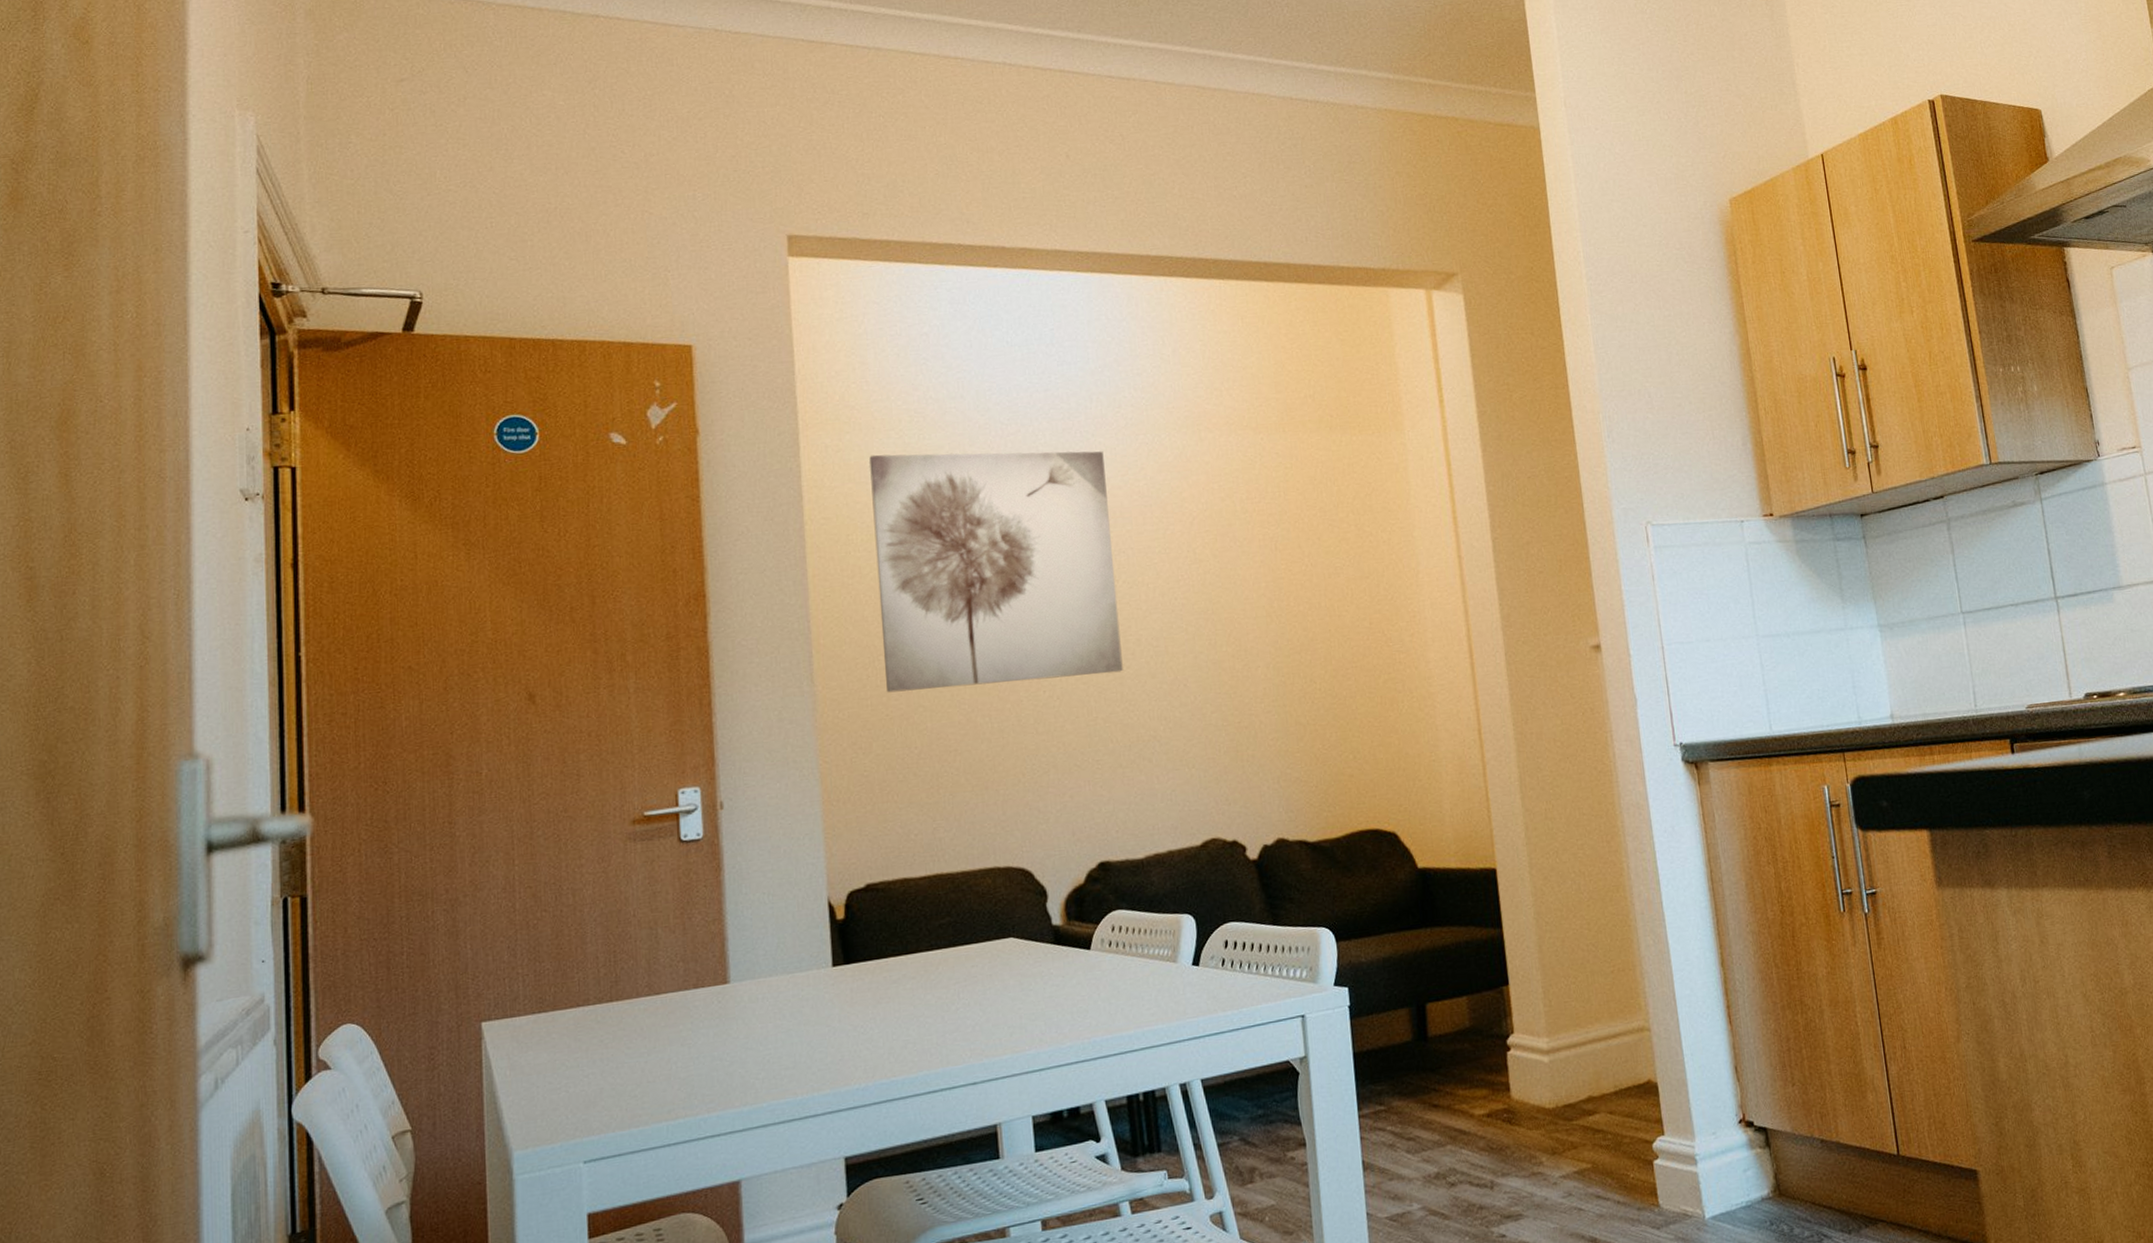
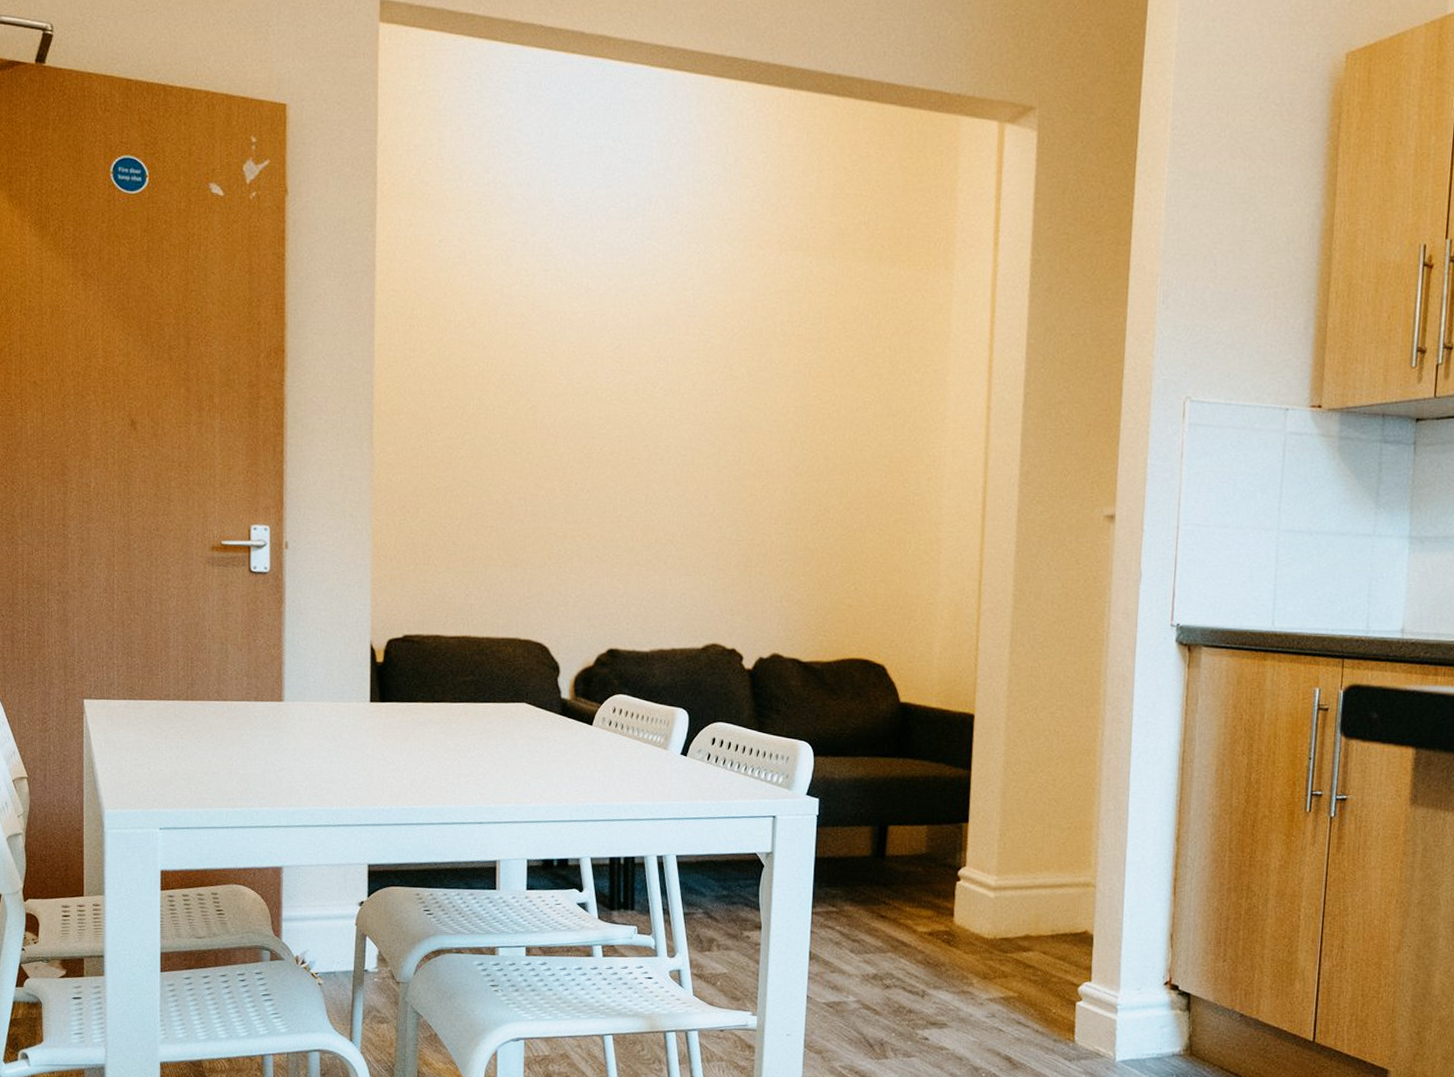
wall art: present [869,451,1123,693] -> none [435,233,656,475]

